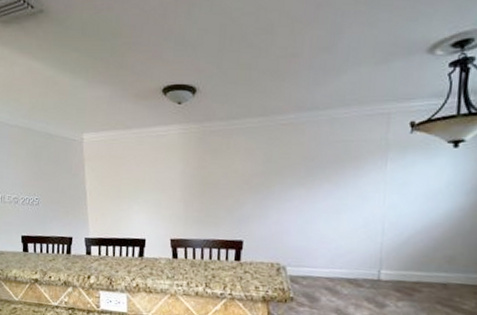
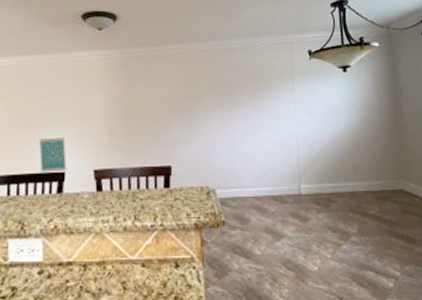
wall art: none [124,207,147,239] -> present [39,137,67,172]

